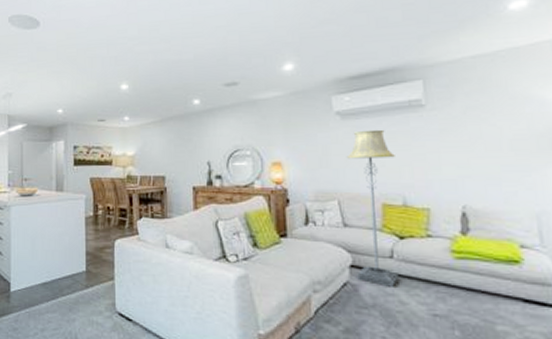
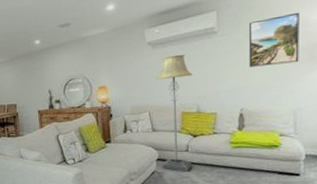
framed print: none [465,88,537,153] -> present [248,12,300,68]

